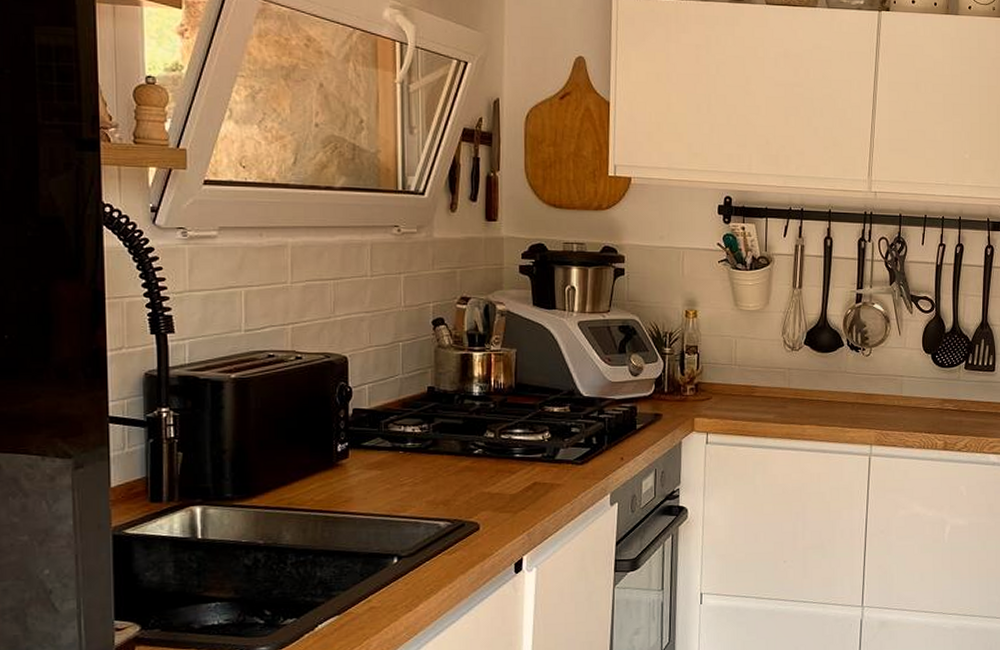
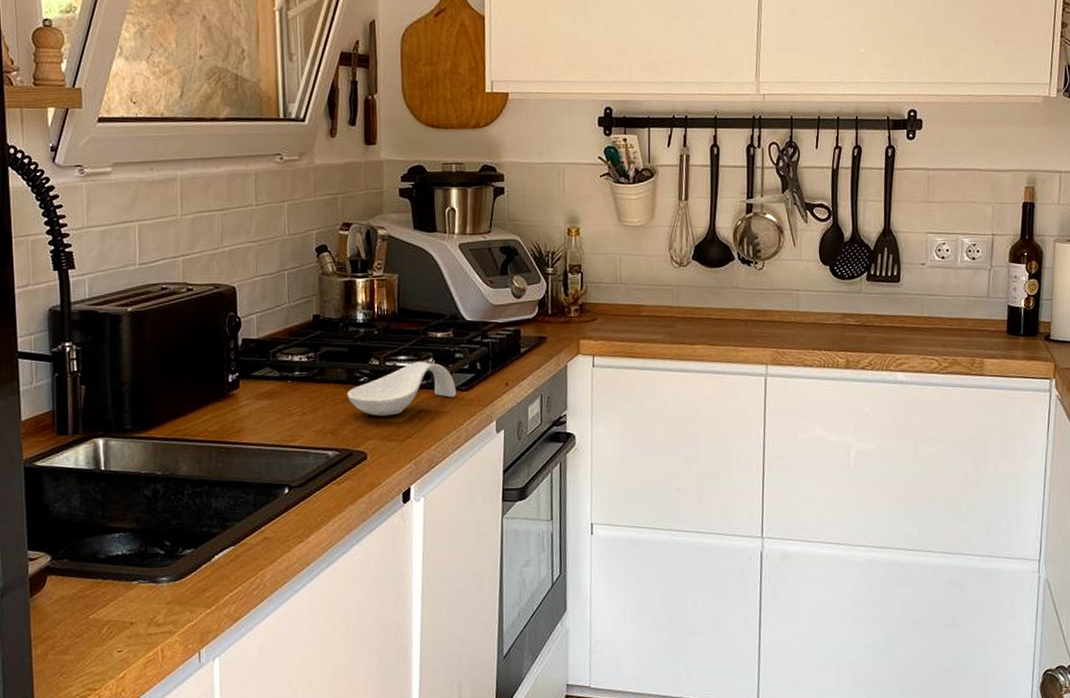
spoon rest: none [460,435,572,488] -> present [347,361,457,417]

